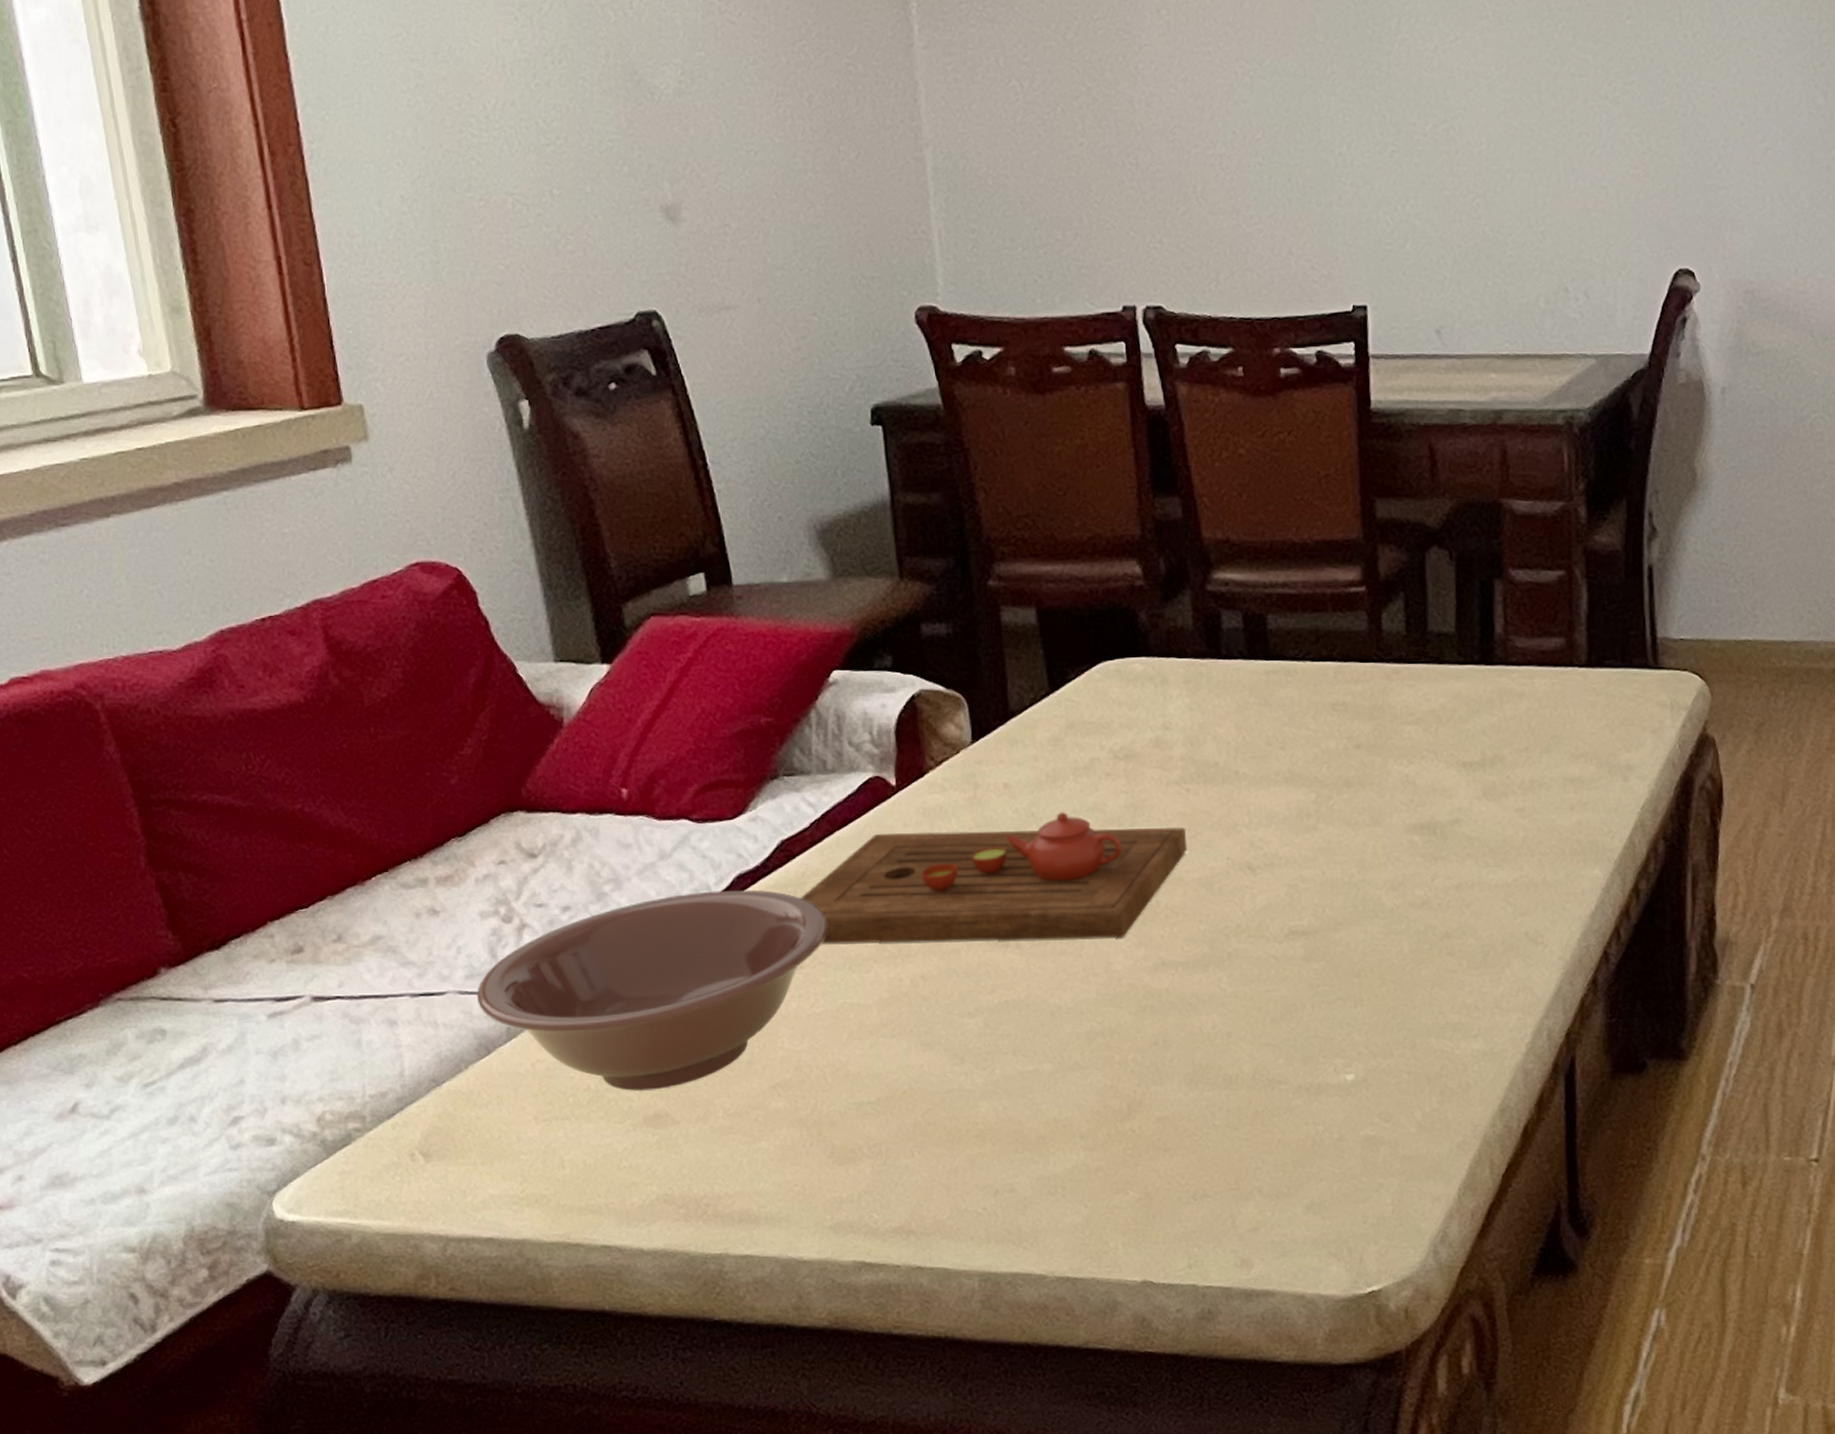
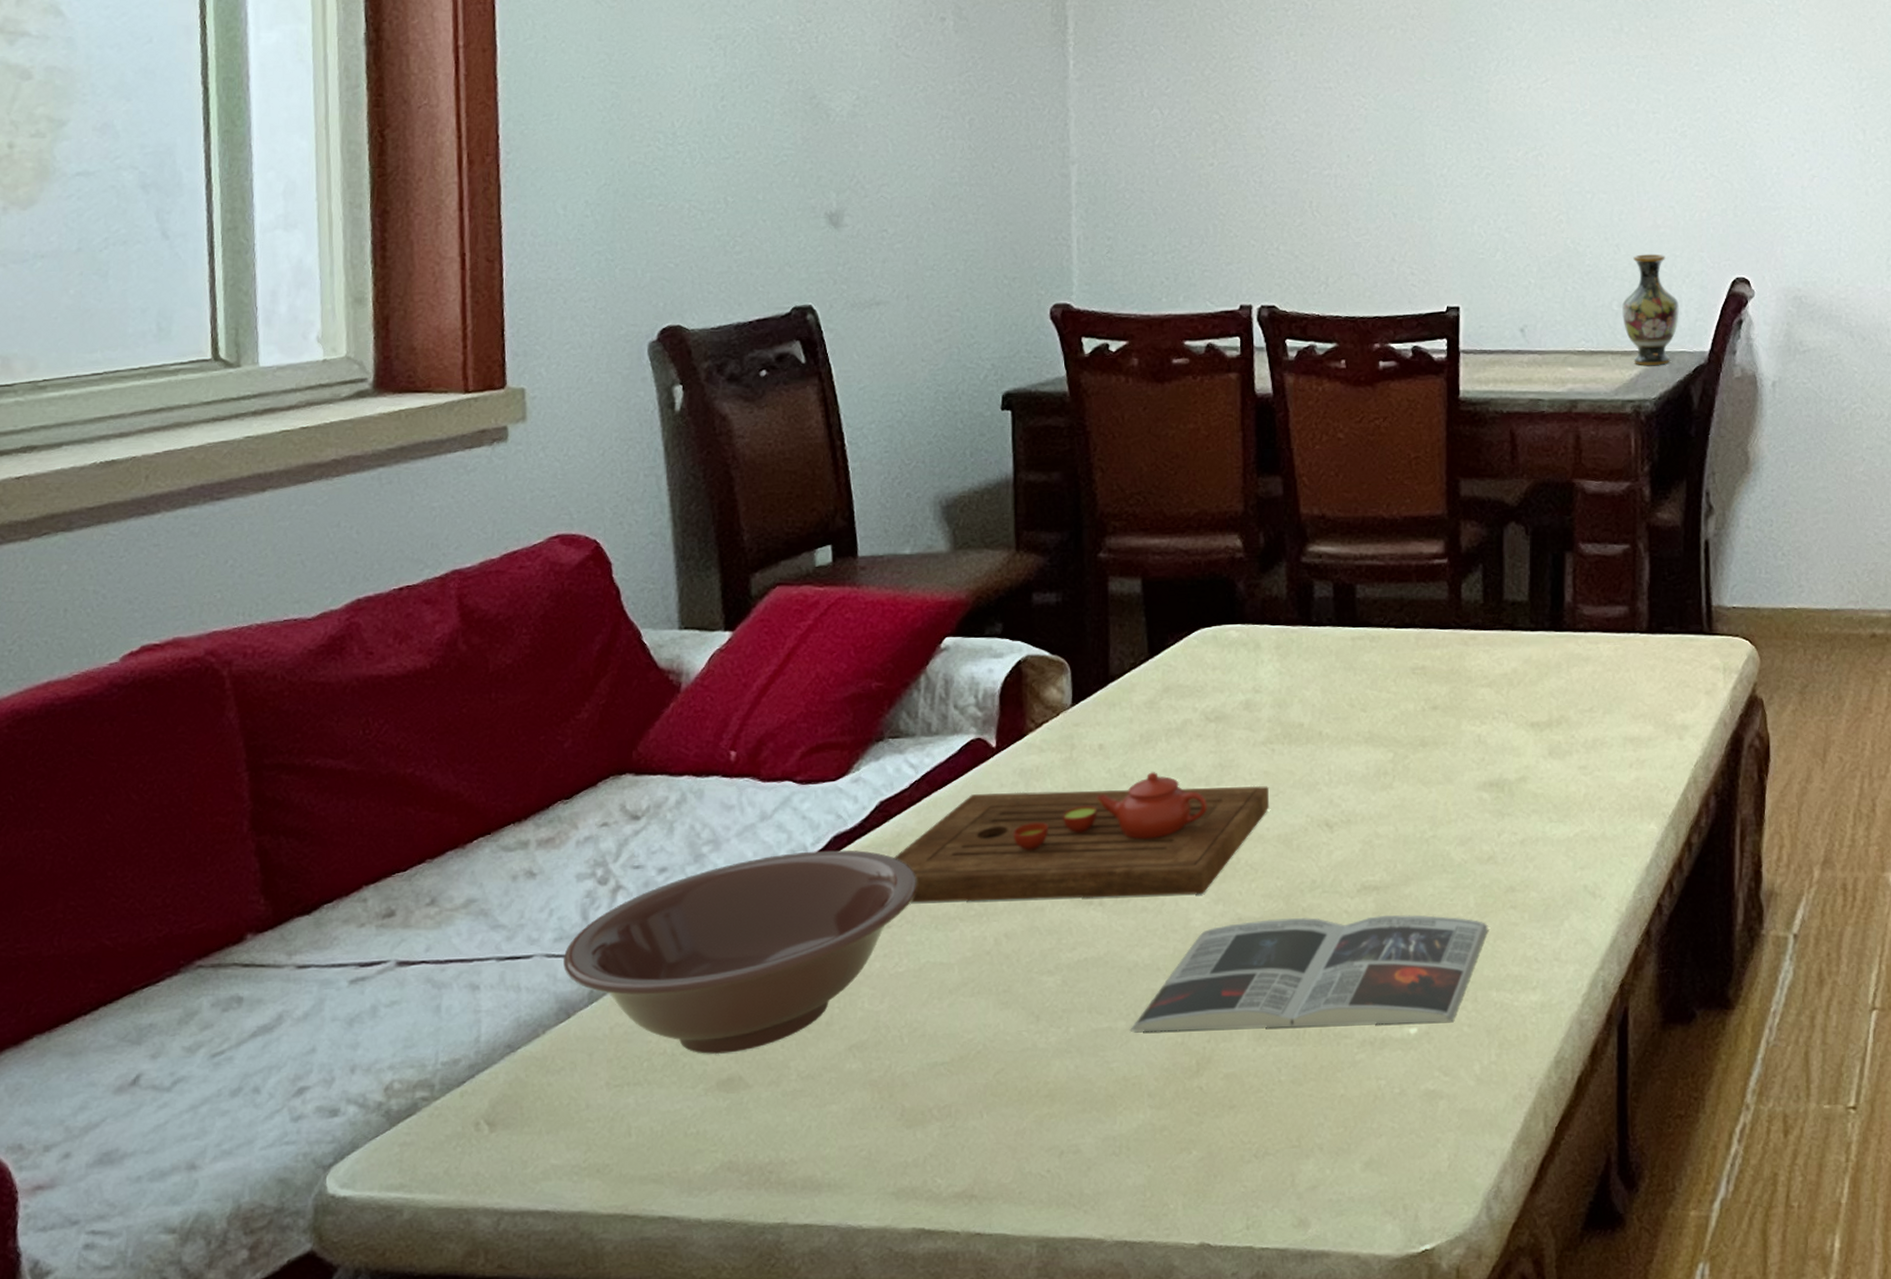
magazine: none [1056,960,1425,1075] -> present [1129,915,1488,1033]
vase: none [1549,242,1615,371] -> present [1621,254,1679,365]

